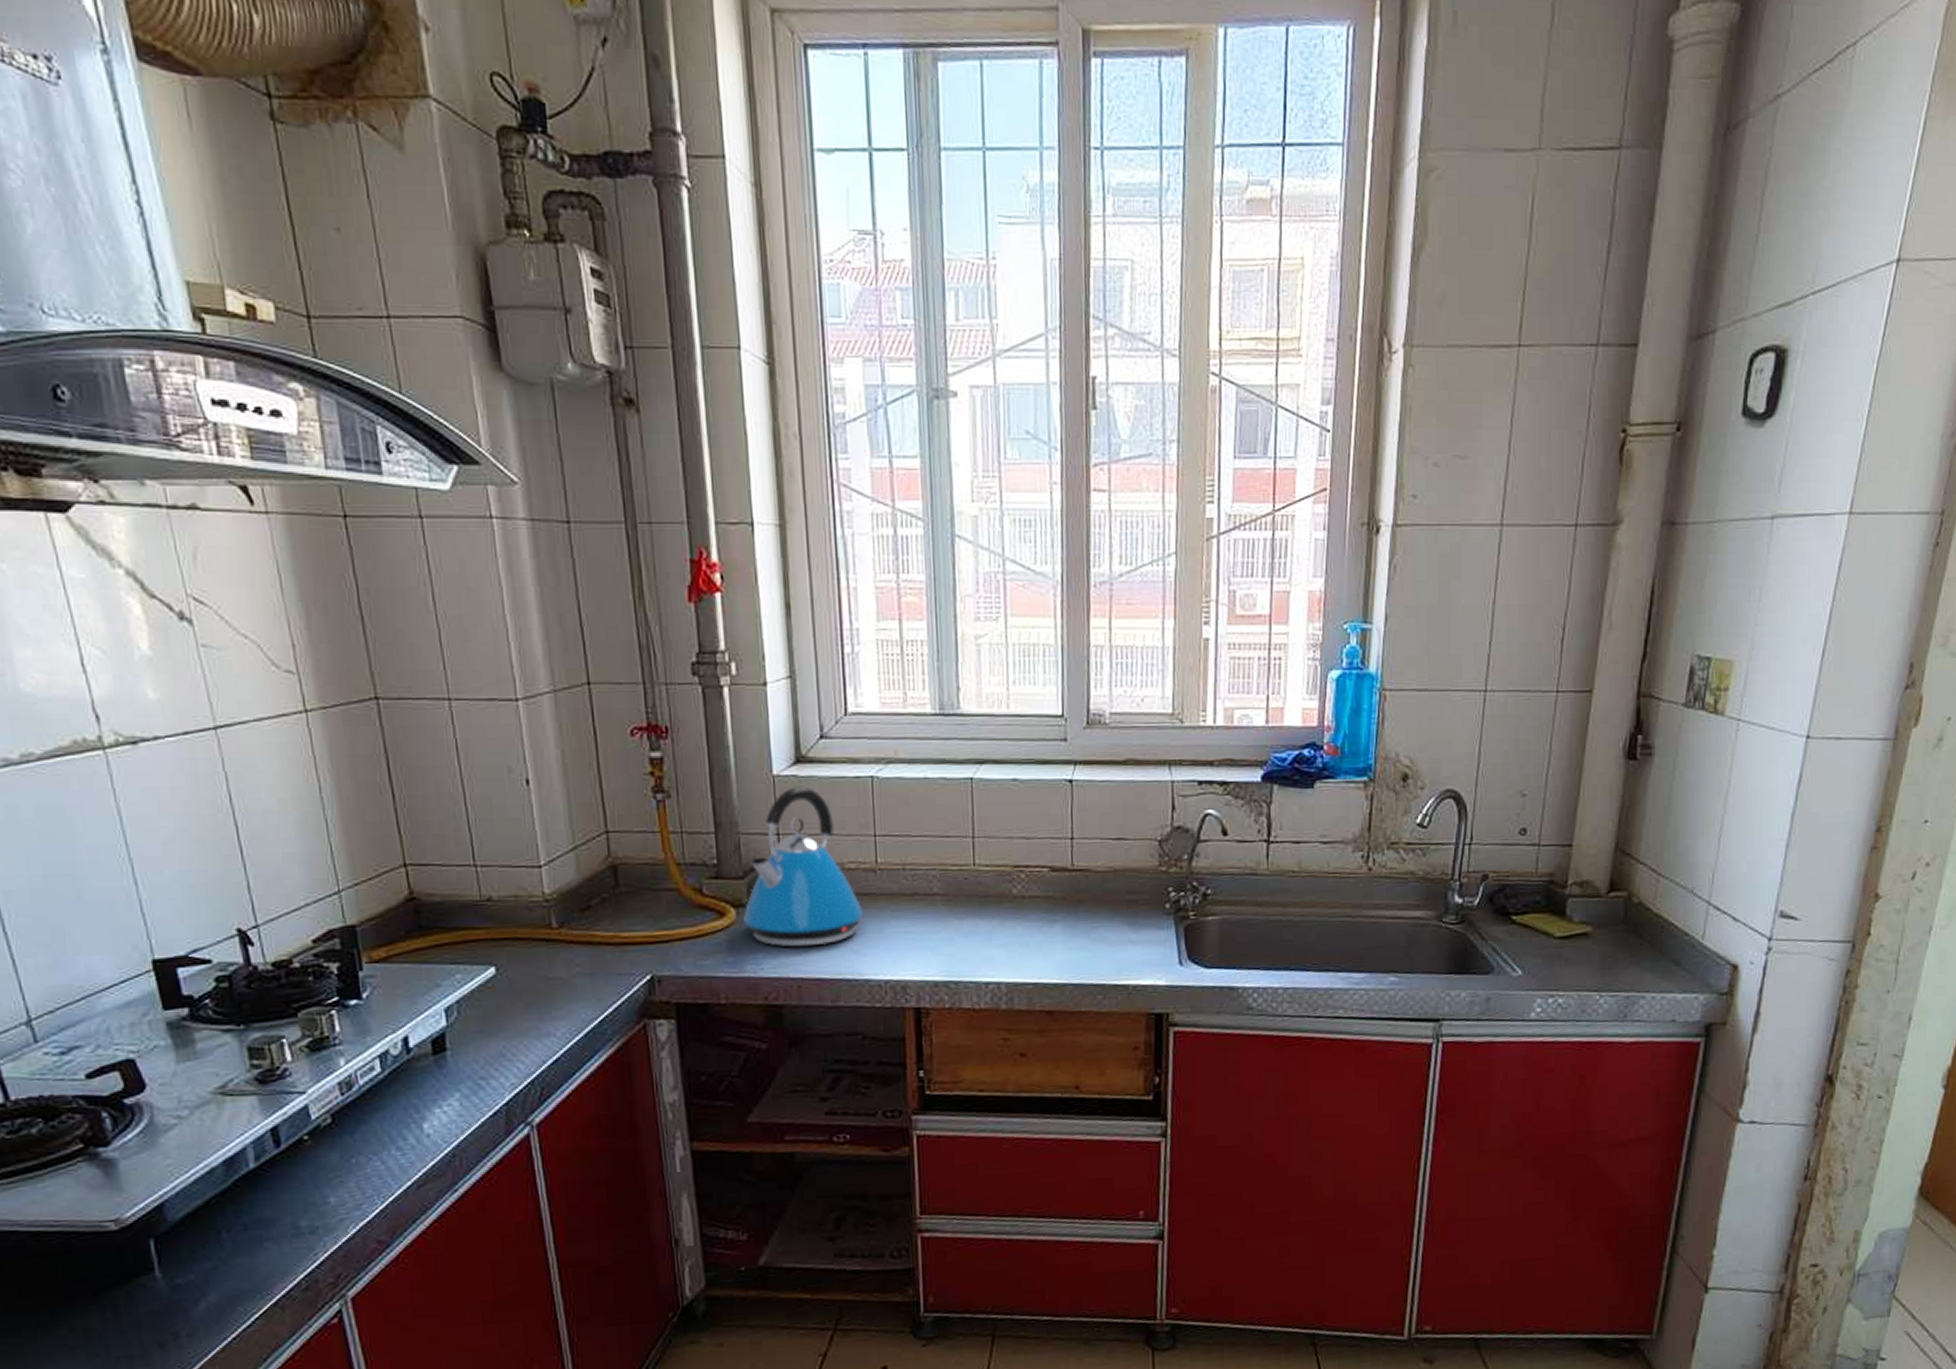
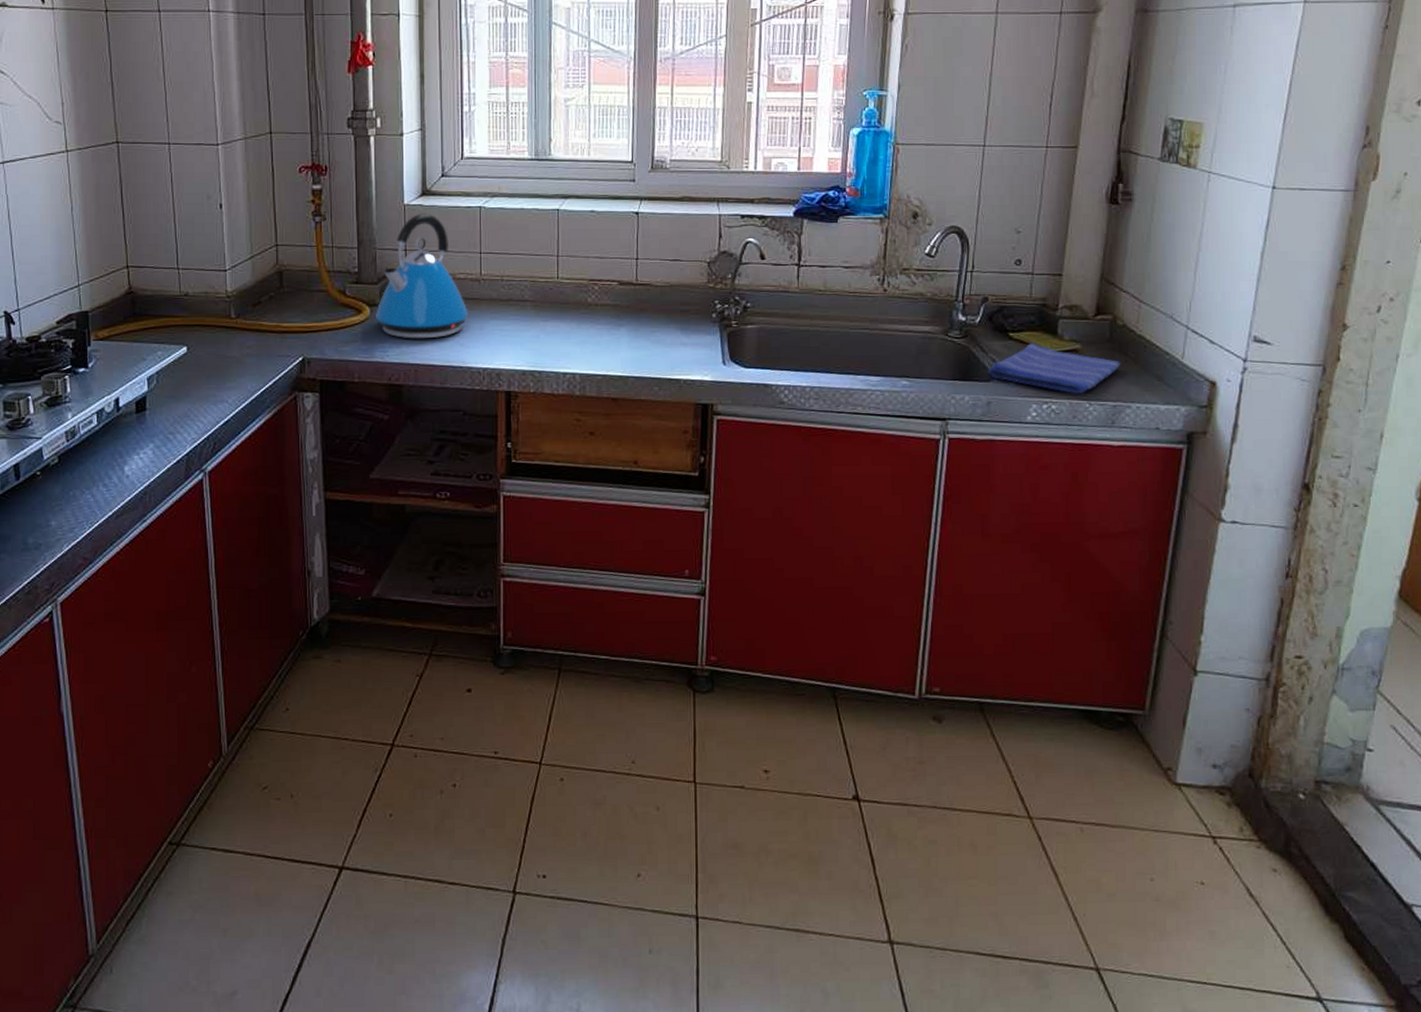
dish towel: none [1486,926,1636,985] -> present [987,342,1121,394]

